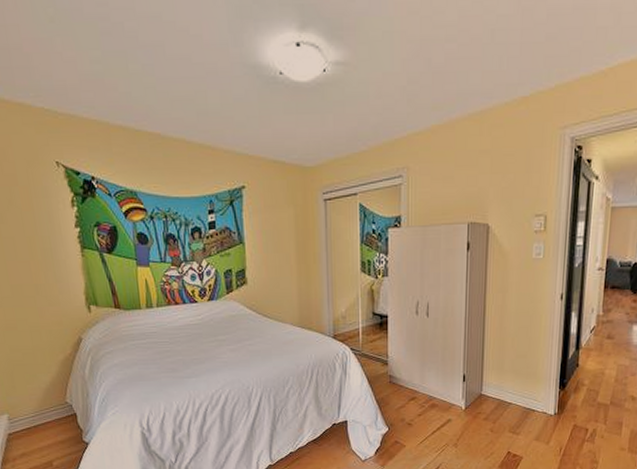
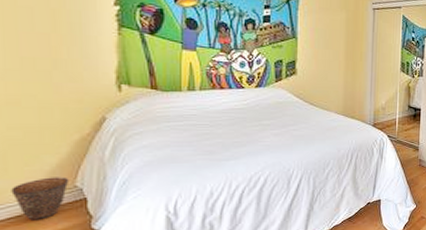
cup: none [20,394,61,432] -> present [11,177,70,221]

